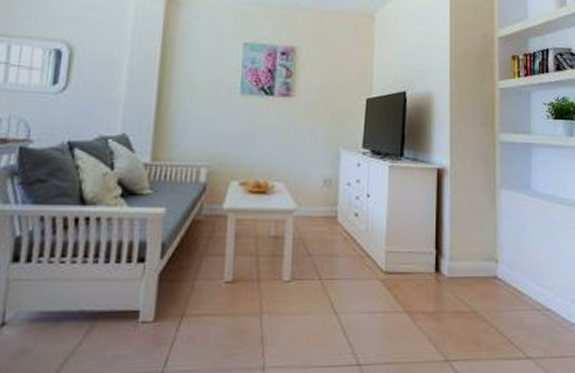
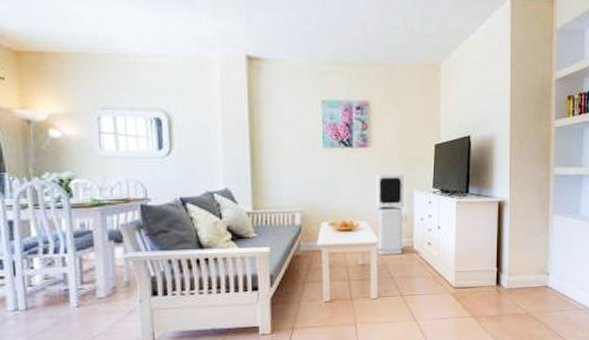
air purifier: none [293,128,330,226] -> present [375,174,404,255]

